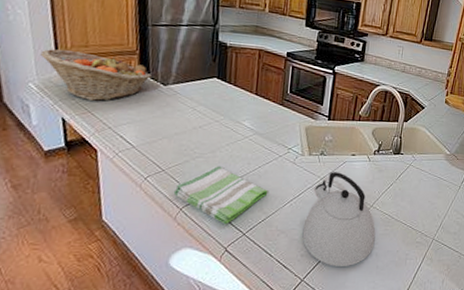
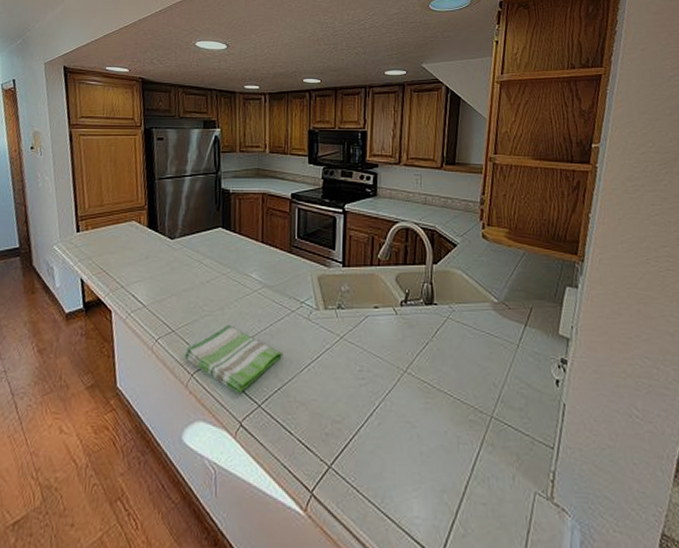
fruit basket: present [40,49,152,101] -> none [63,210,159,259]
kettle: present [302,172,376,266] -> none [325,329,415,451]

